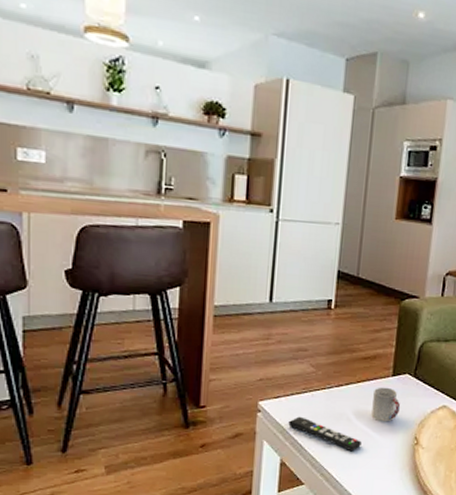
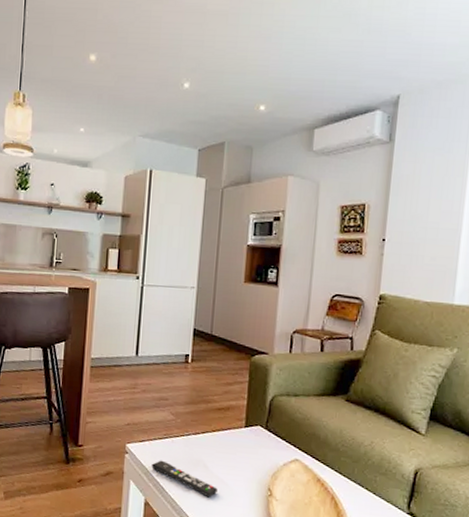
cup: present [371,387,401,422] -> none [226,437,254,472]

